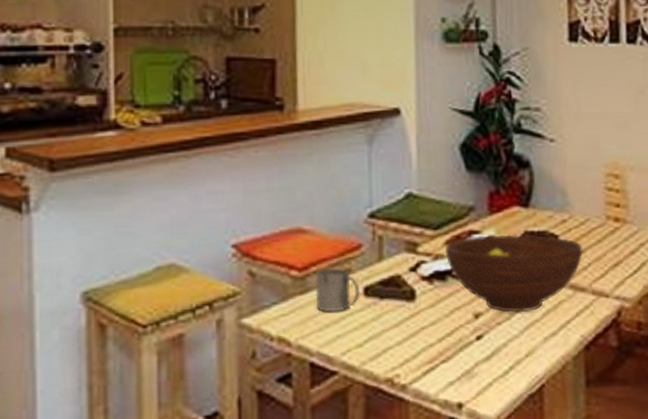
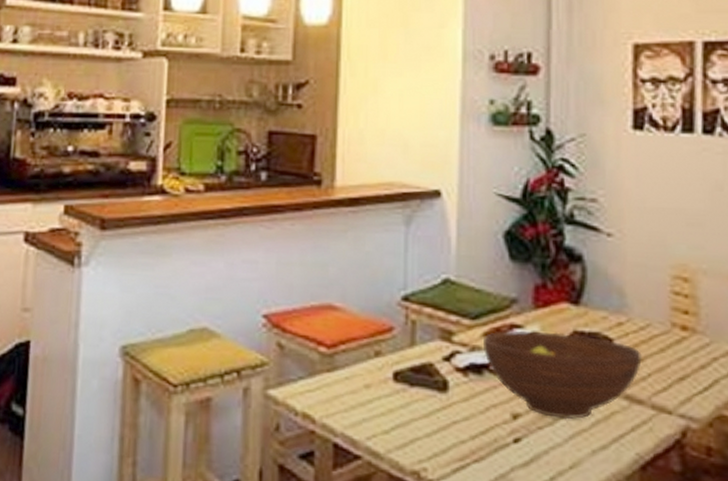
mug: present [315,269,359,312] -> none [343,349,388,394]

